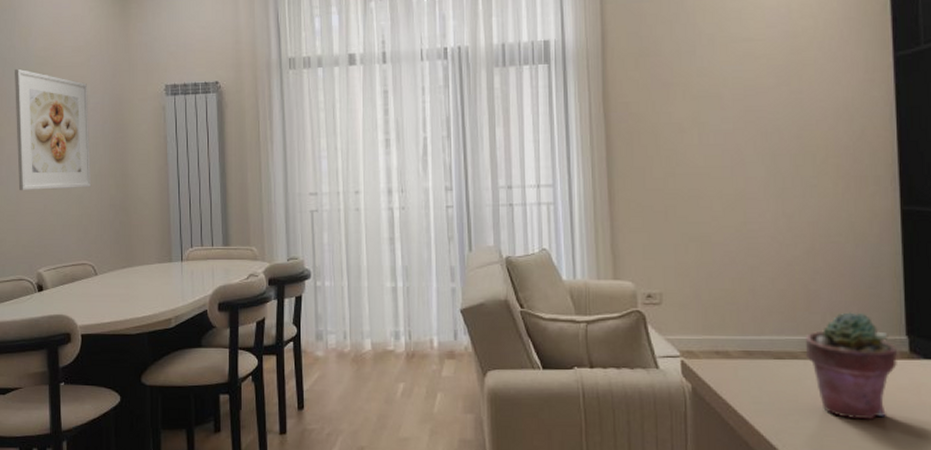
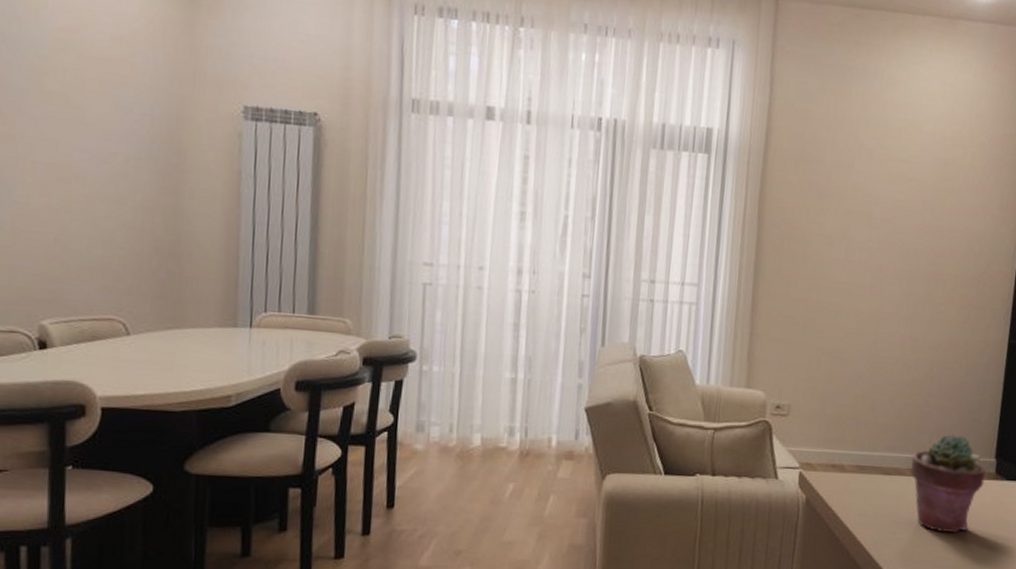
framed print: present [15,68,91,191] -> none [15,48,131,223]

